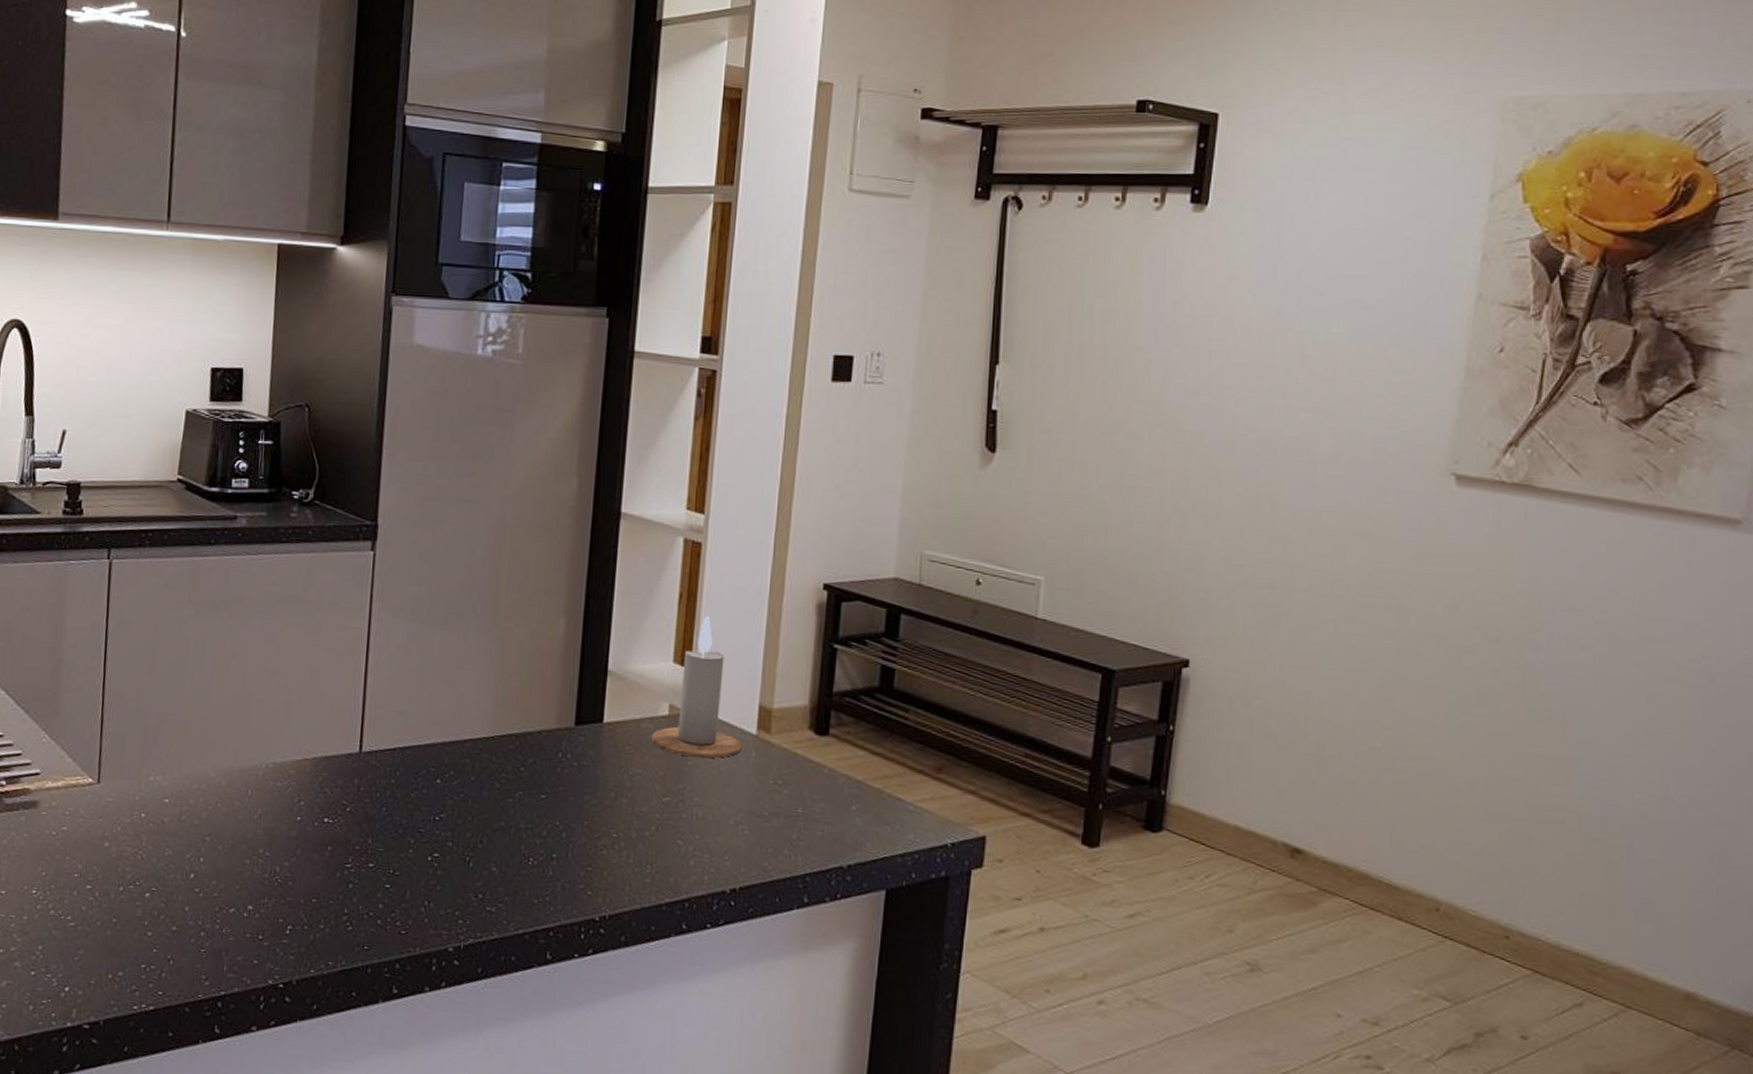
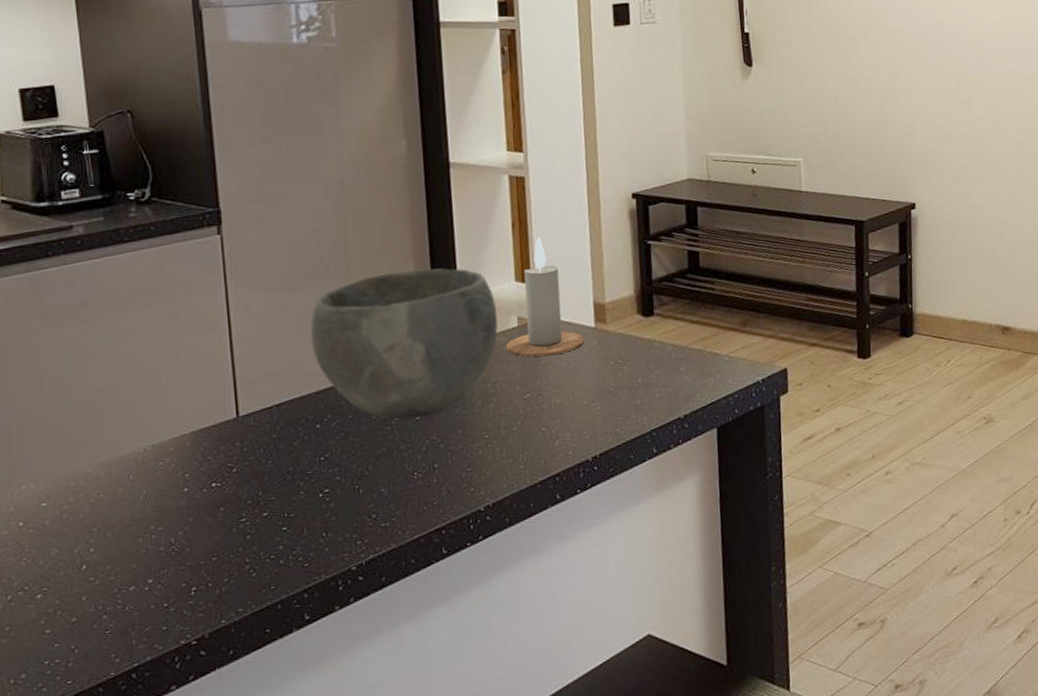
bowl: none [445,624,648,797] -> present [310,268,499,419]

